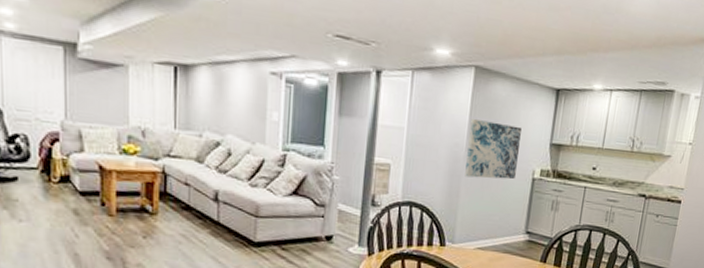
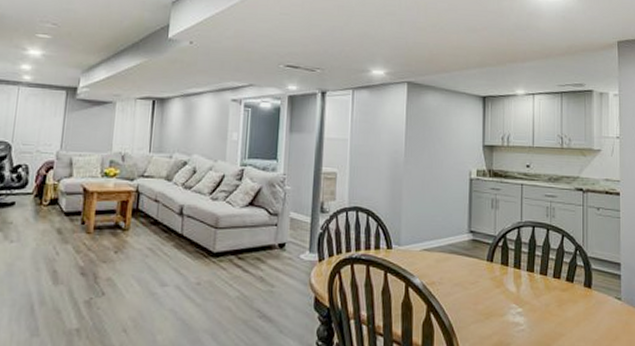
wall art: present [465,119,522,180] -> none [406,128,454,181]

